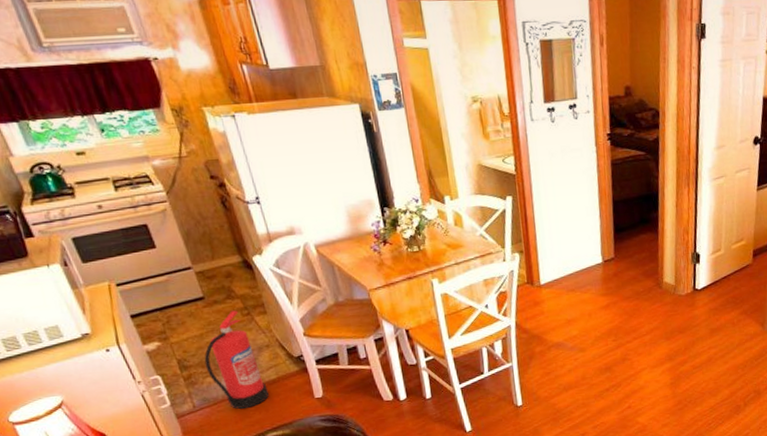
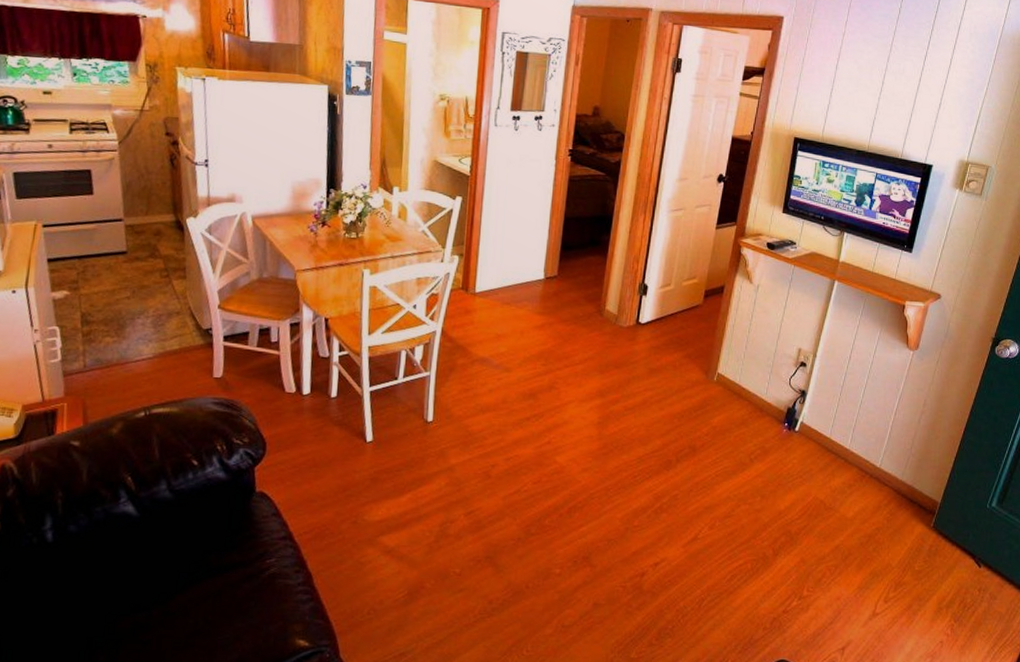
fire extinguisher: present [204,310,269,409] -> none [108,270,166,377]

